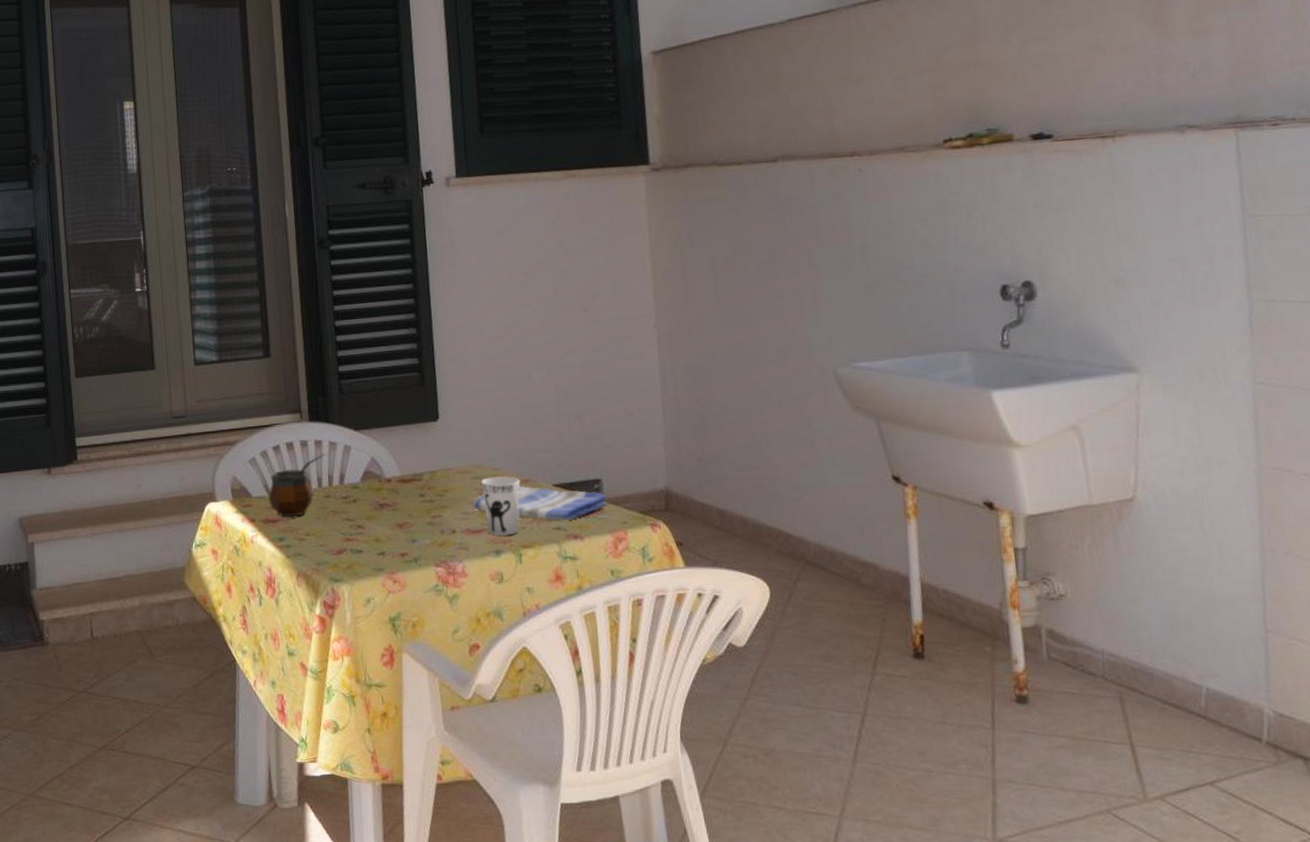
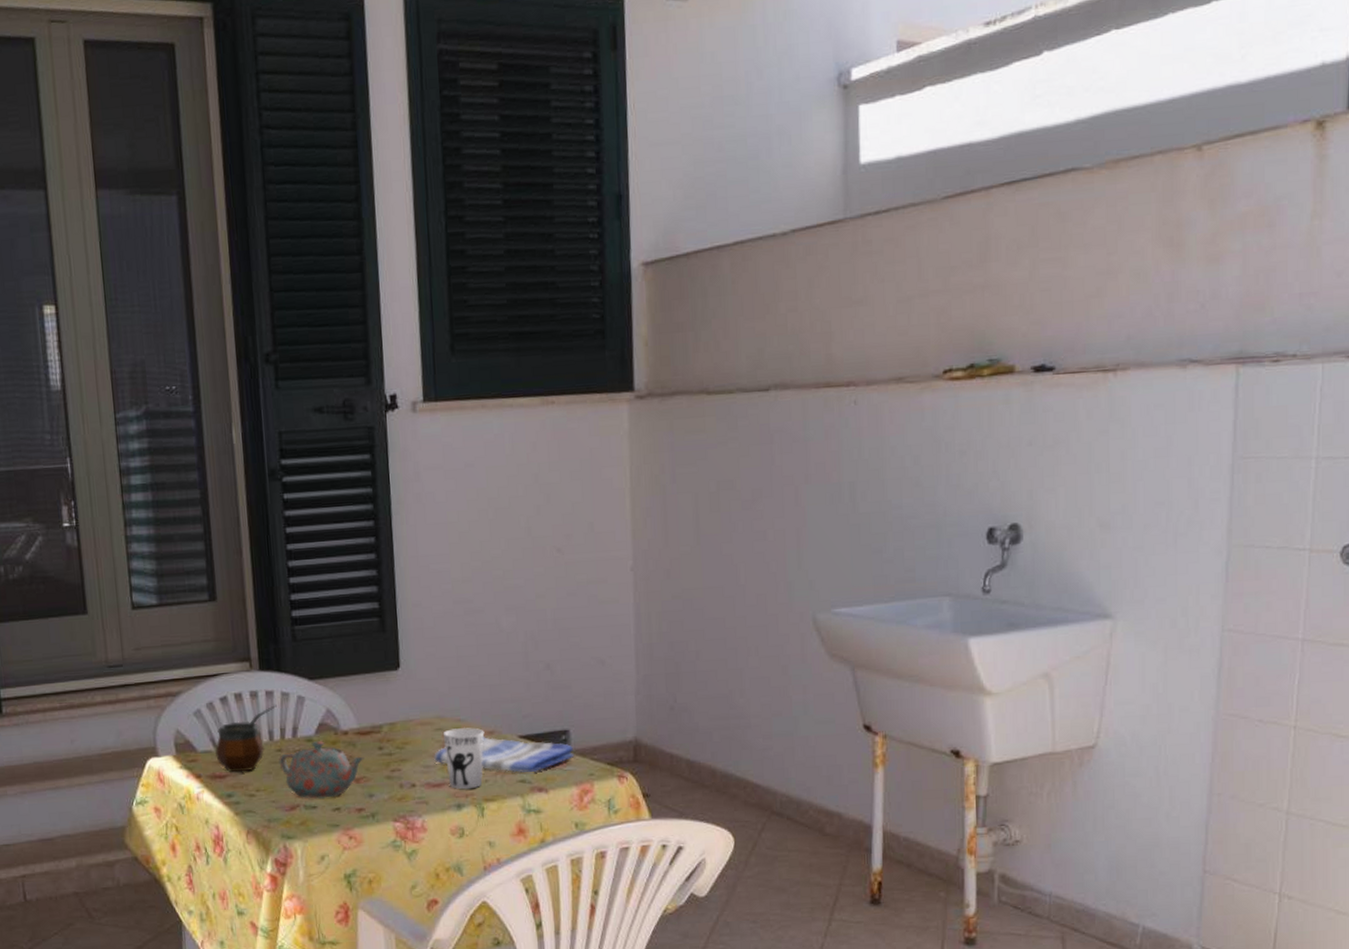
teapot: none [327,488,407,544] -> present [279,741,364,799]

